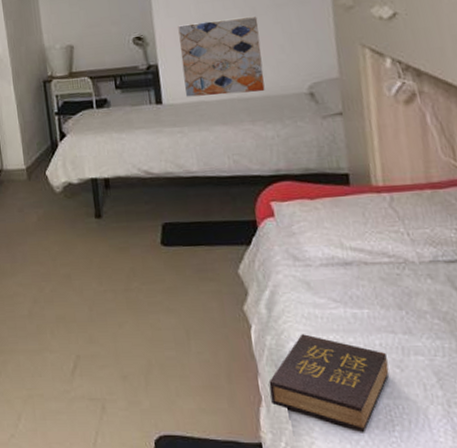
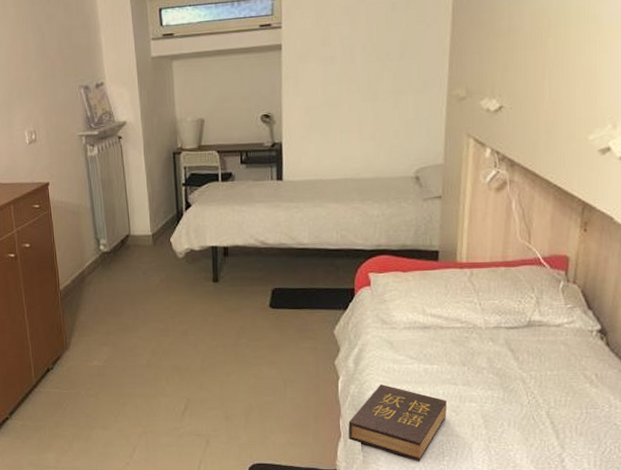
wall art: present [178,16,265,97] -> none [304,101,378,175]

